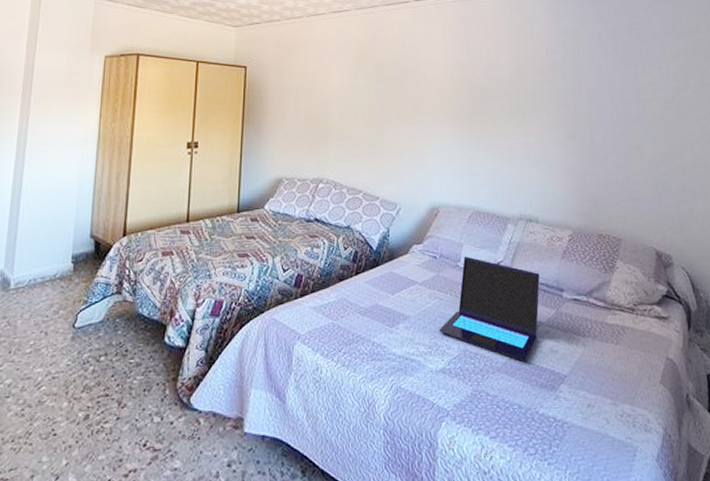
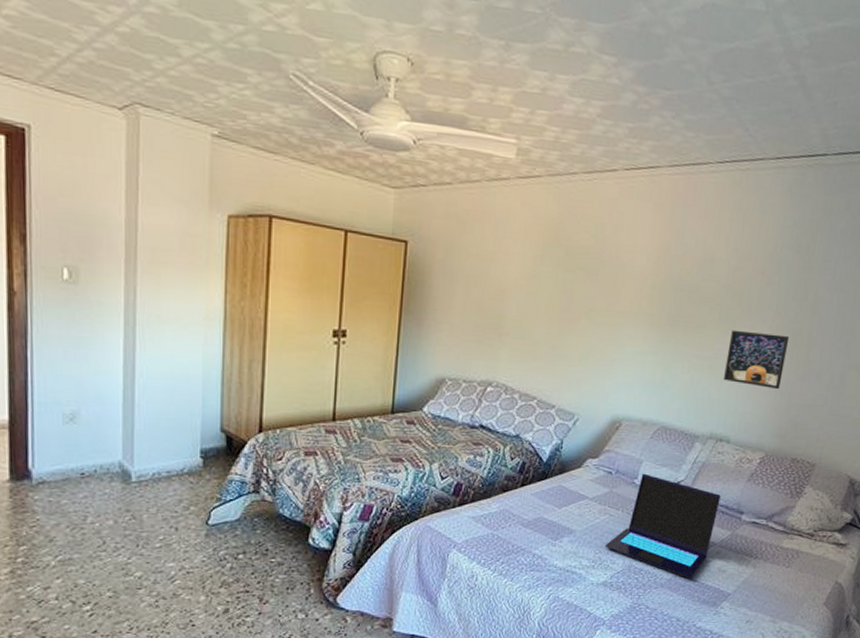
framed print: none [522,121,574,172] -> present [724,330,790,390]

